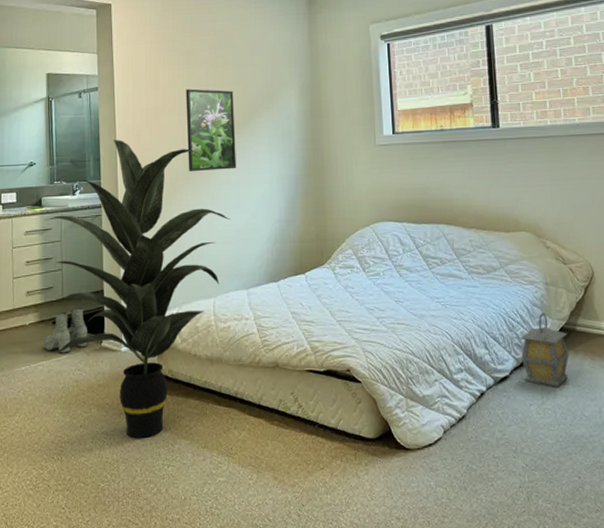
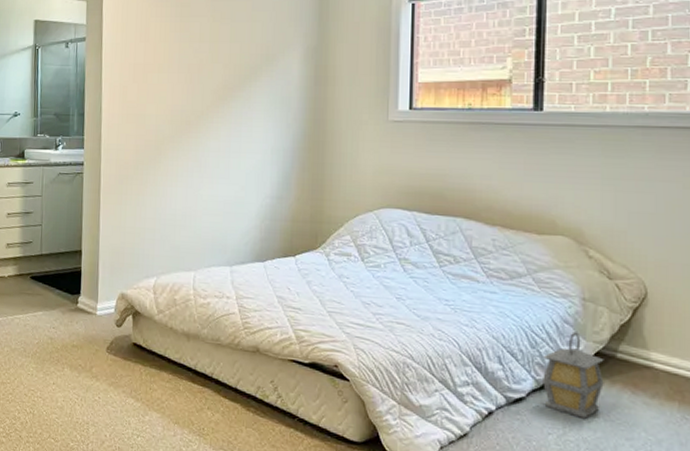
indoor plant: present [44,140,230,438] -> none [26,95,217,405]
boots: present [44,308,87,353] -> none [21,266,64,310]
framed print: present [186,89,236,171] -> none [175,44,229,136]

